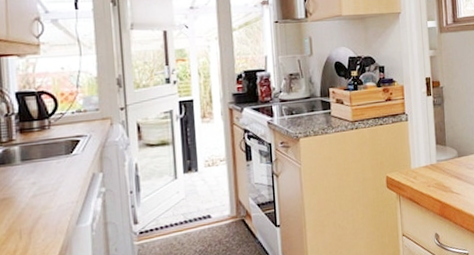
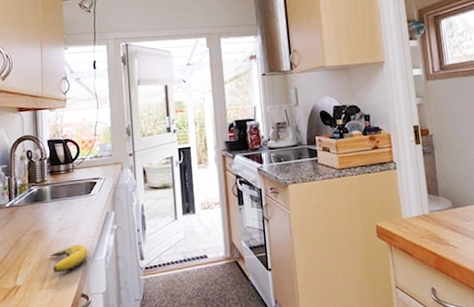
banana: none [21,211,70,245] -> present [50,244,88,273]

